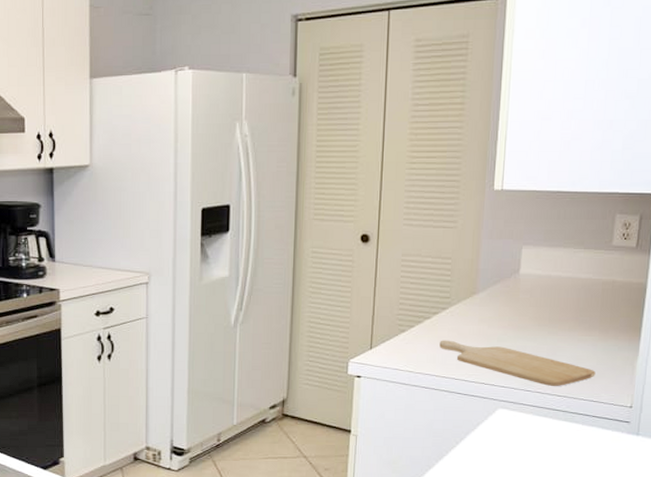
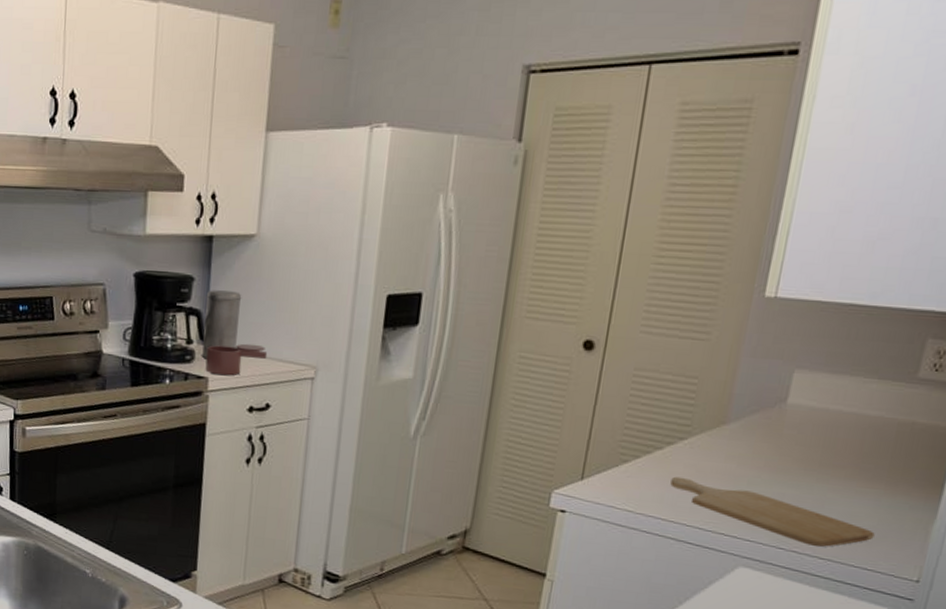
canister: none [52,214,82,274] -> present [201,290,242,359]
cooking pot: none [56,258,108,287] -> present [205,343,268,376]

